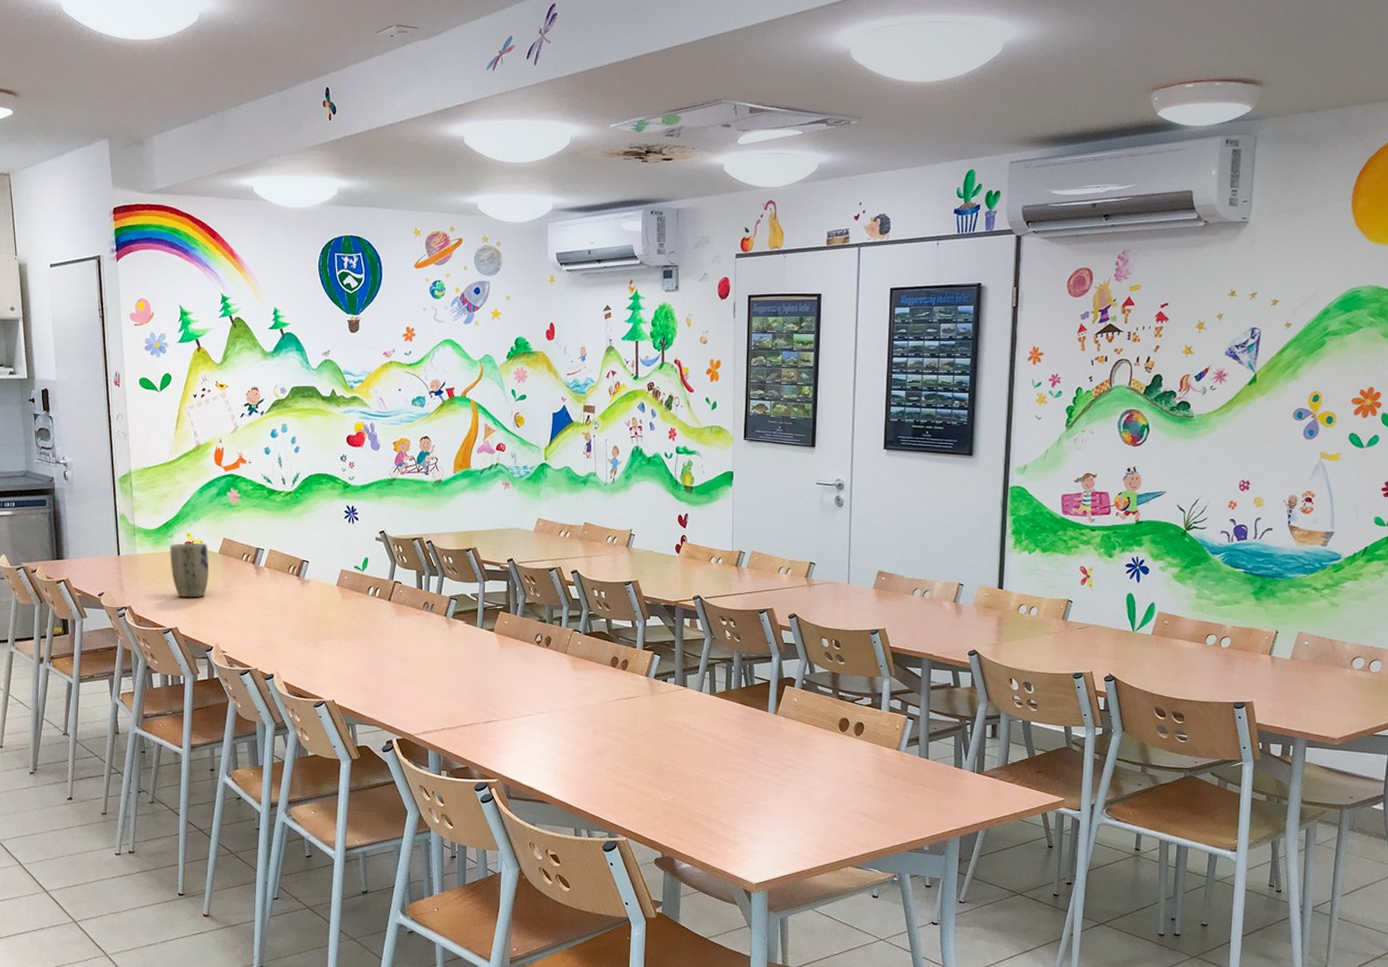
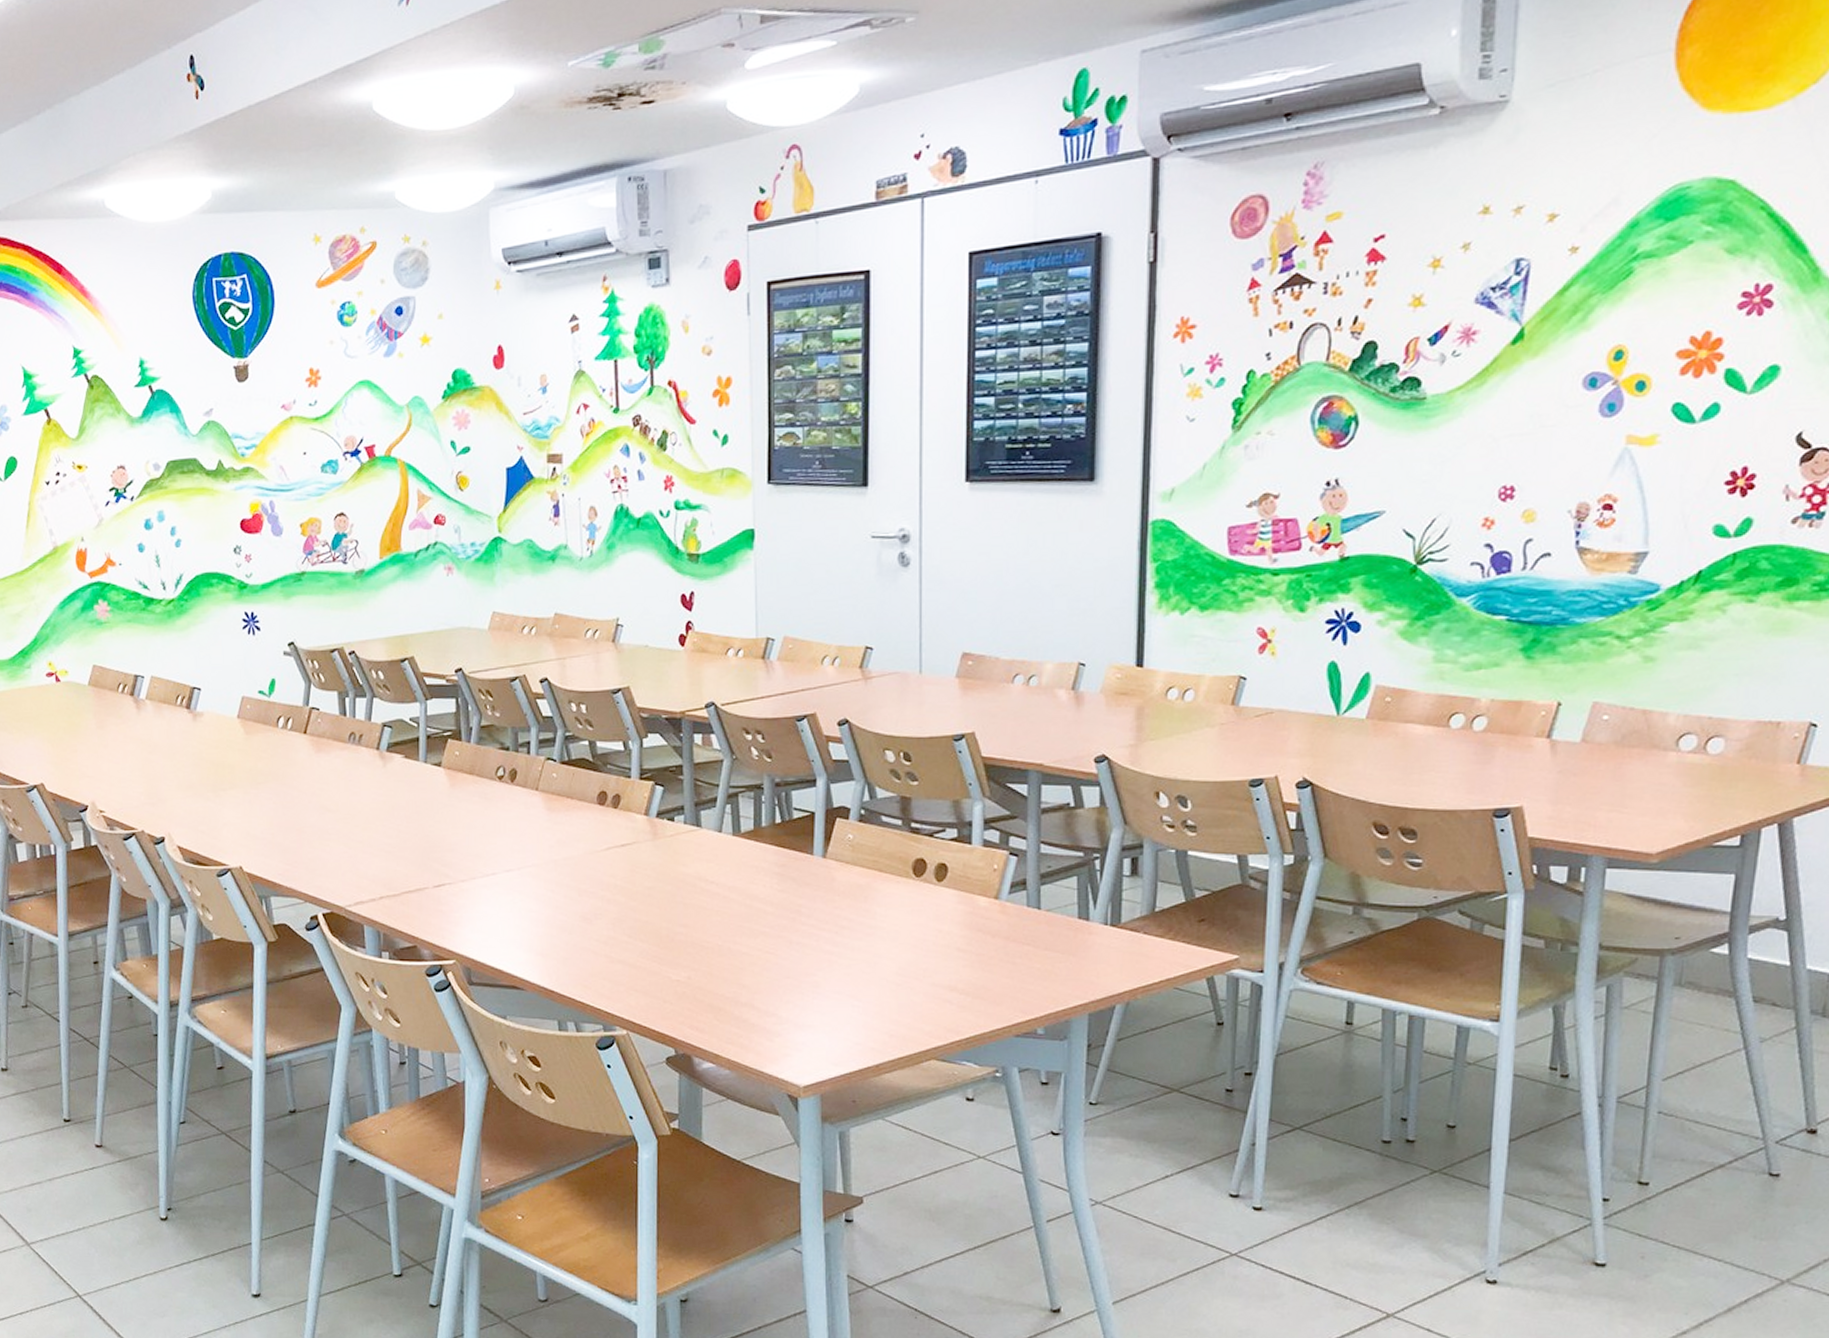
plant pot: present [170,543,210,598] -> none [28,674,78,745]

